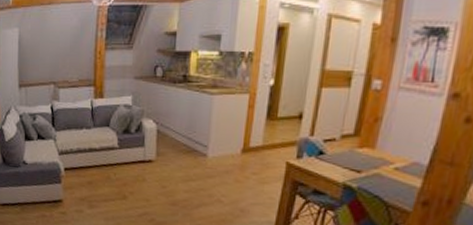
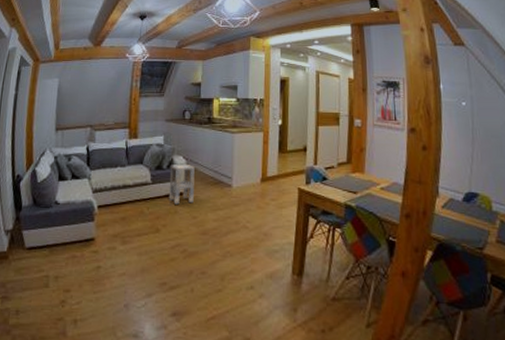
side table: none [136,128,166,172] -> present [168,164,195,205]

